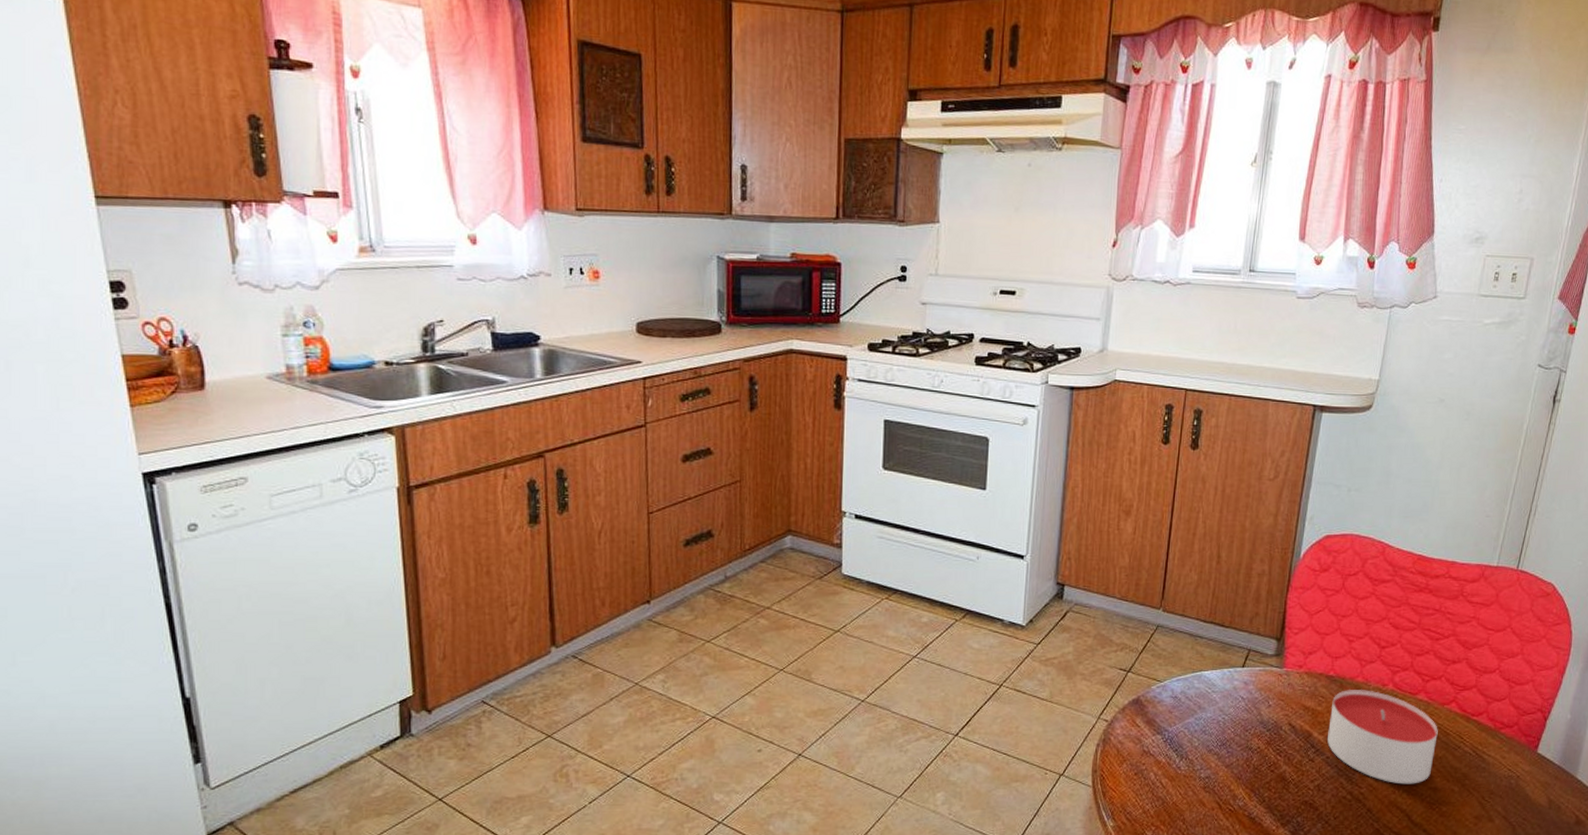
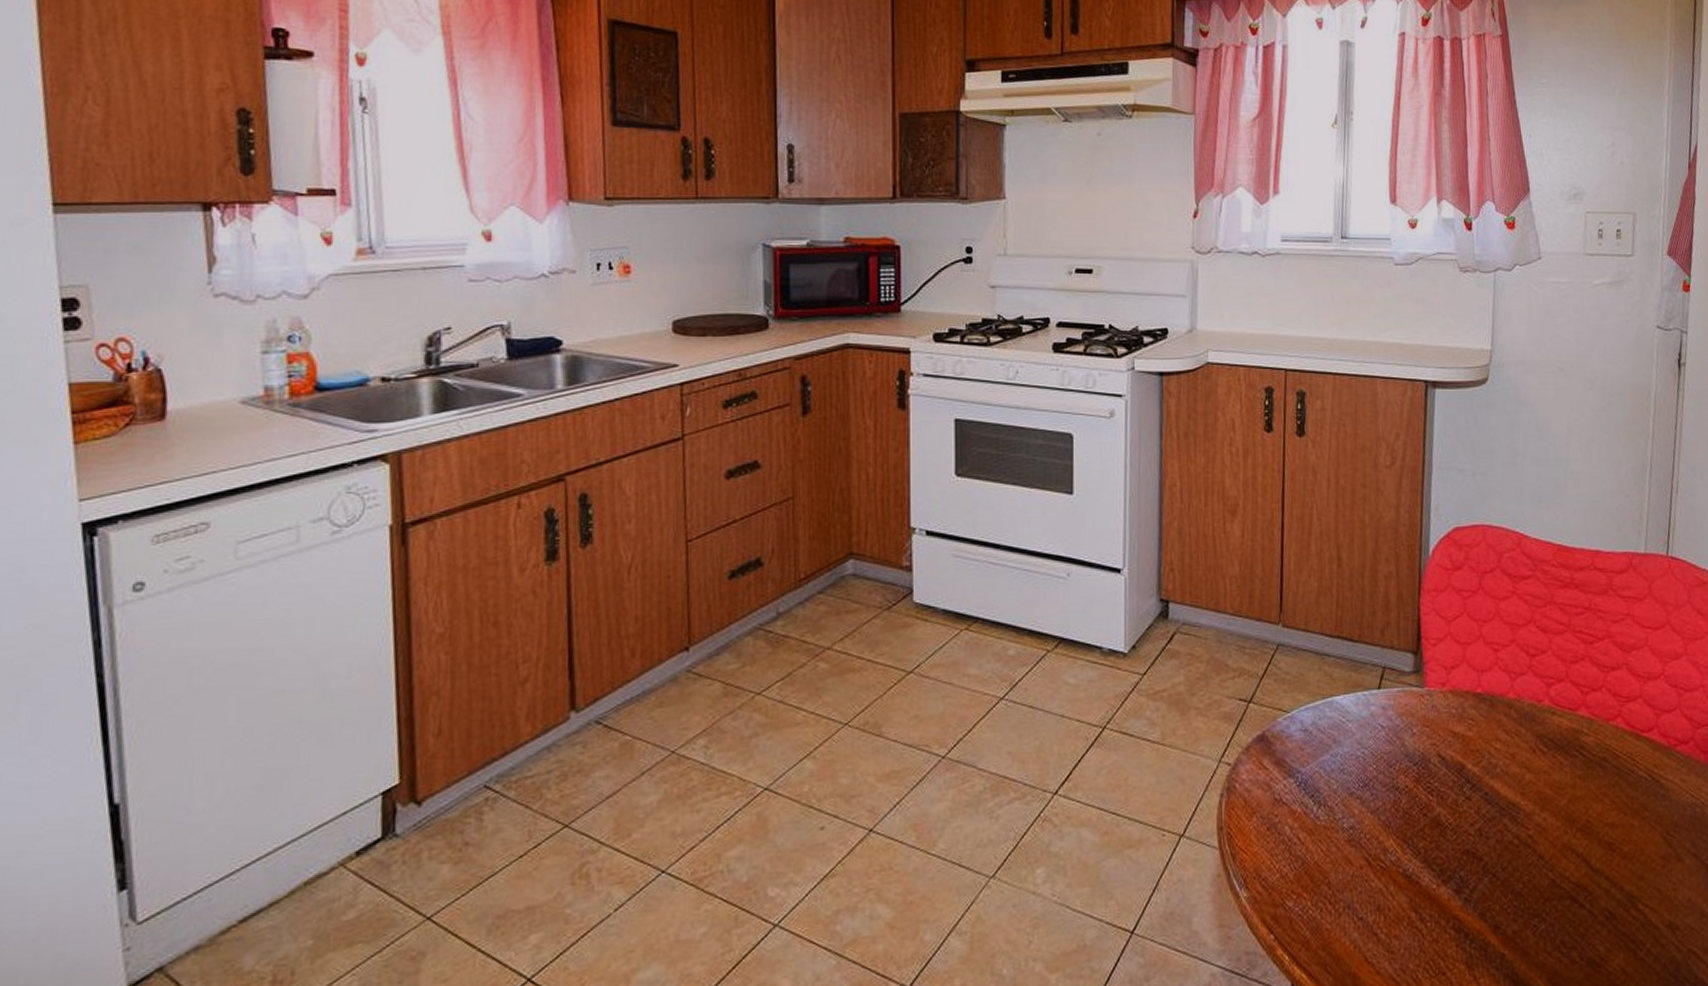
candle: present [1327,690,1438,785] -> none [1483,708,1607,822]

